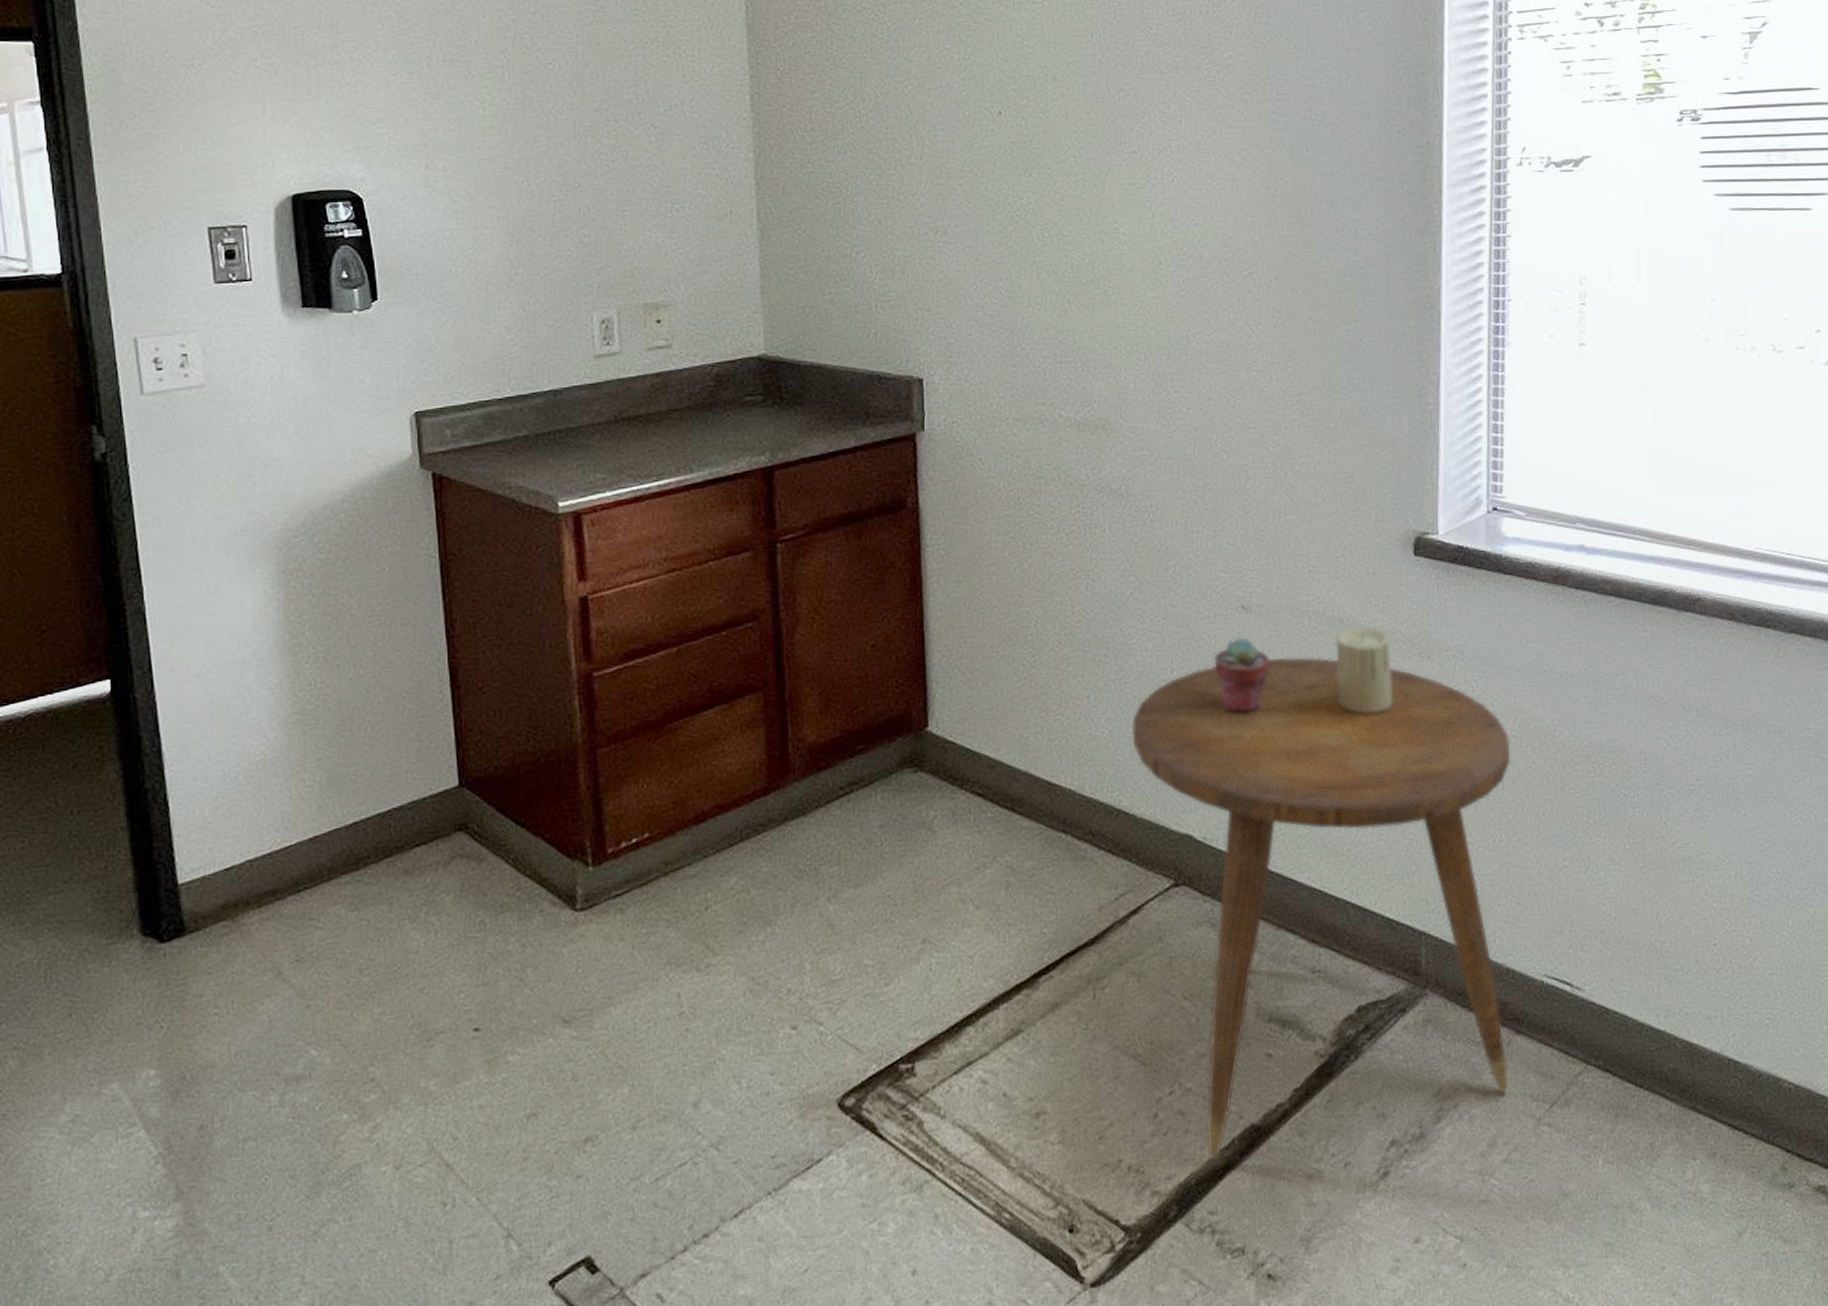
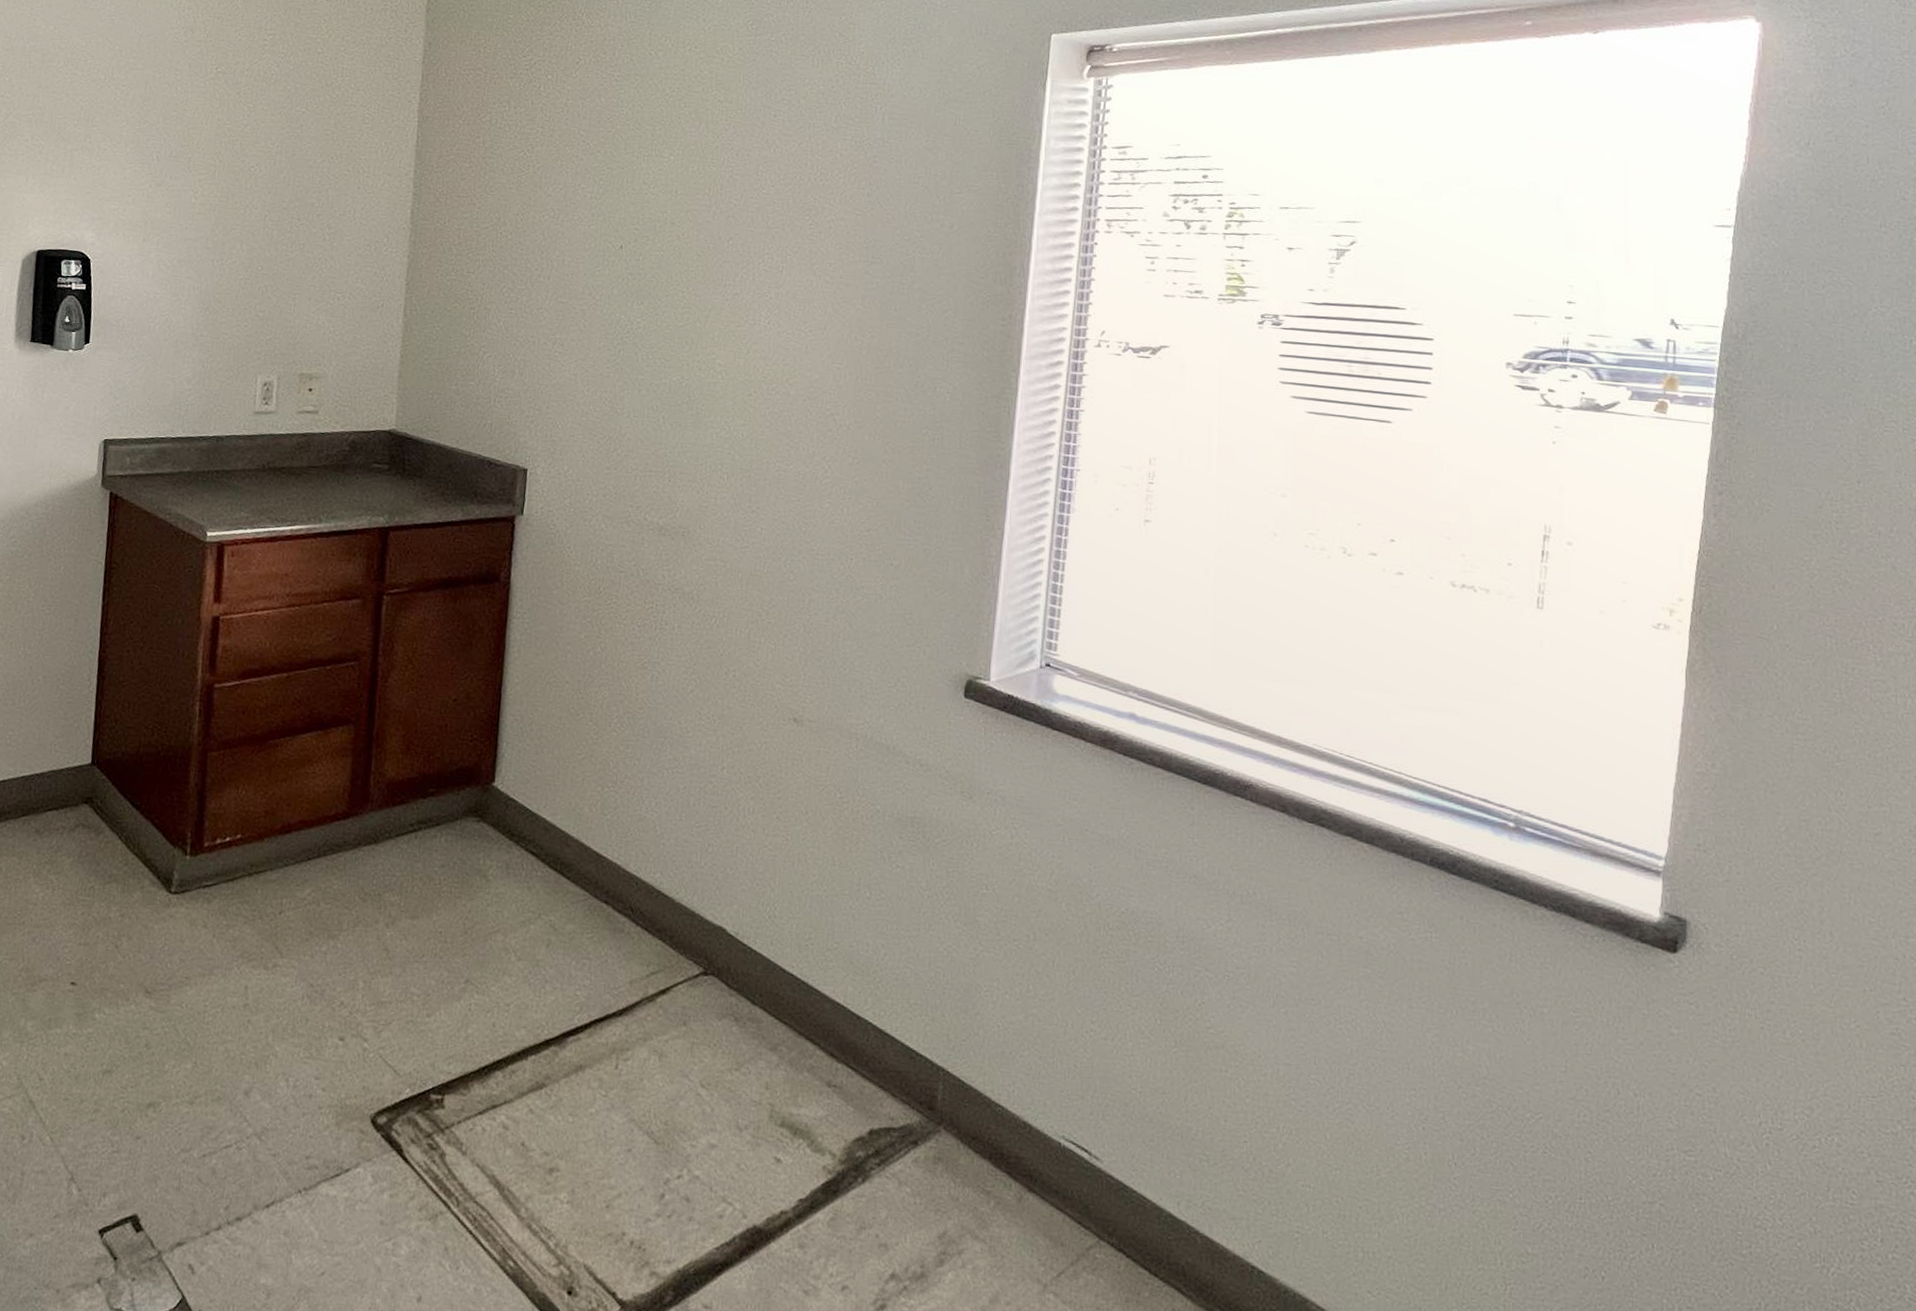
side table: present [1131,657,1511,1160] -> none [678,770,1046,1253]
potted succulent: present [1213,637,1271,712] -> none [761,747,817,820]
candle: present [1335,626,1393,714] -> none [879,755,934,842]

